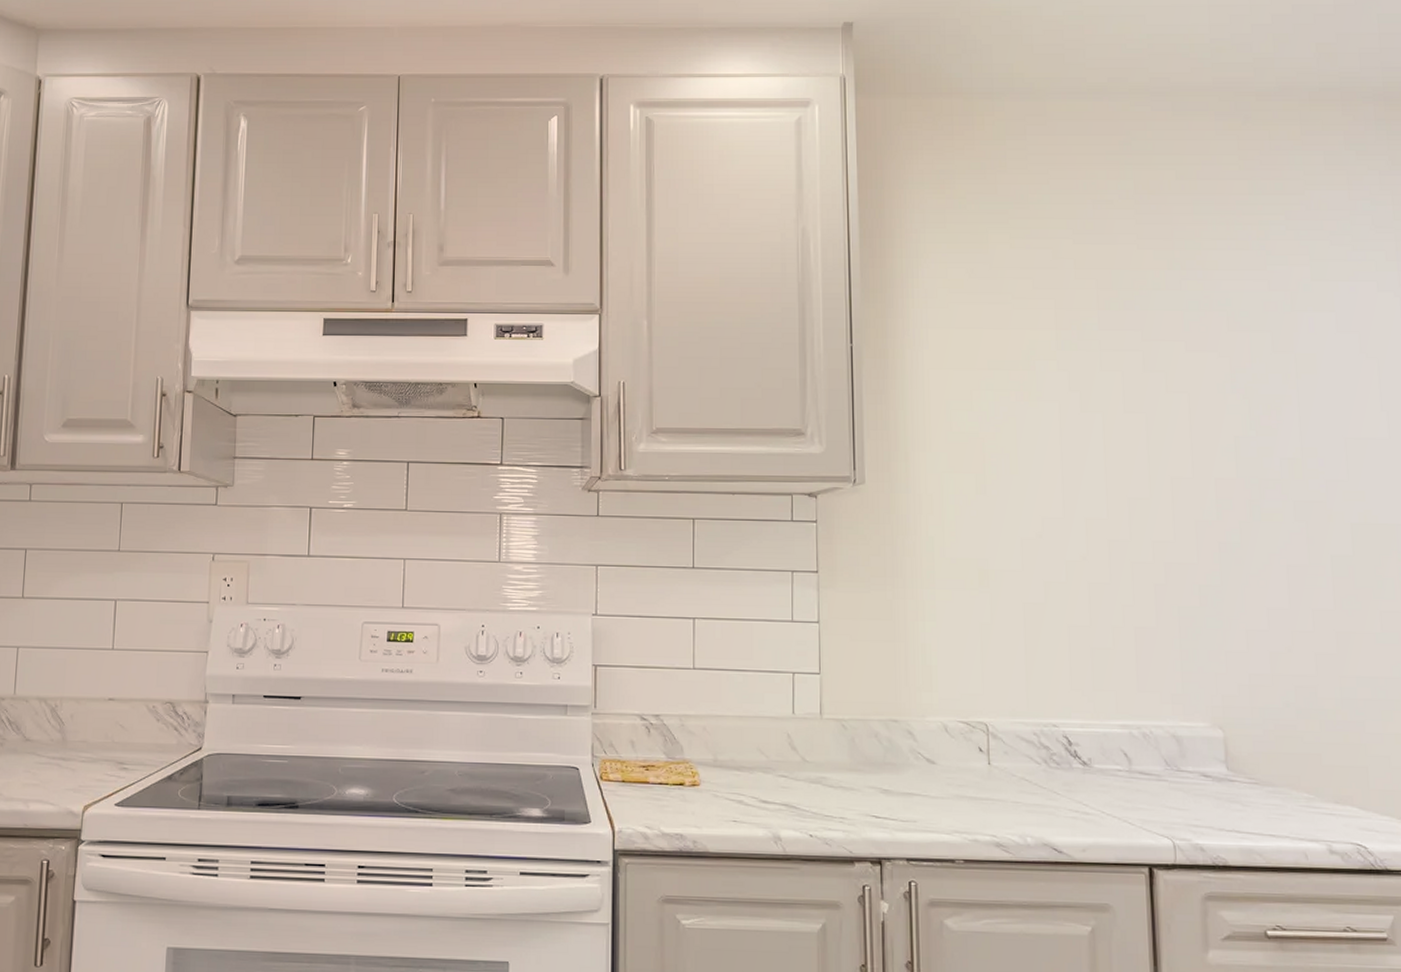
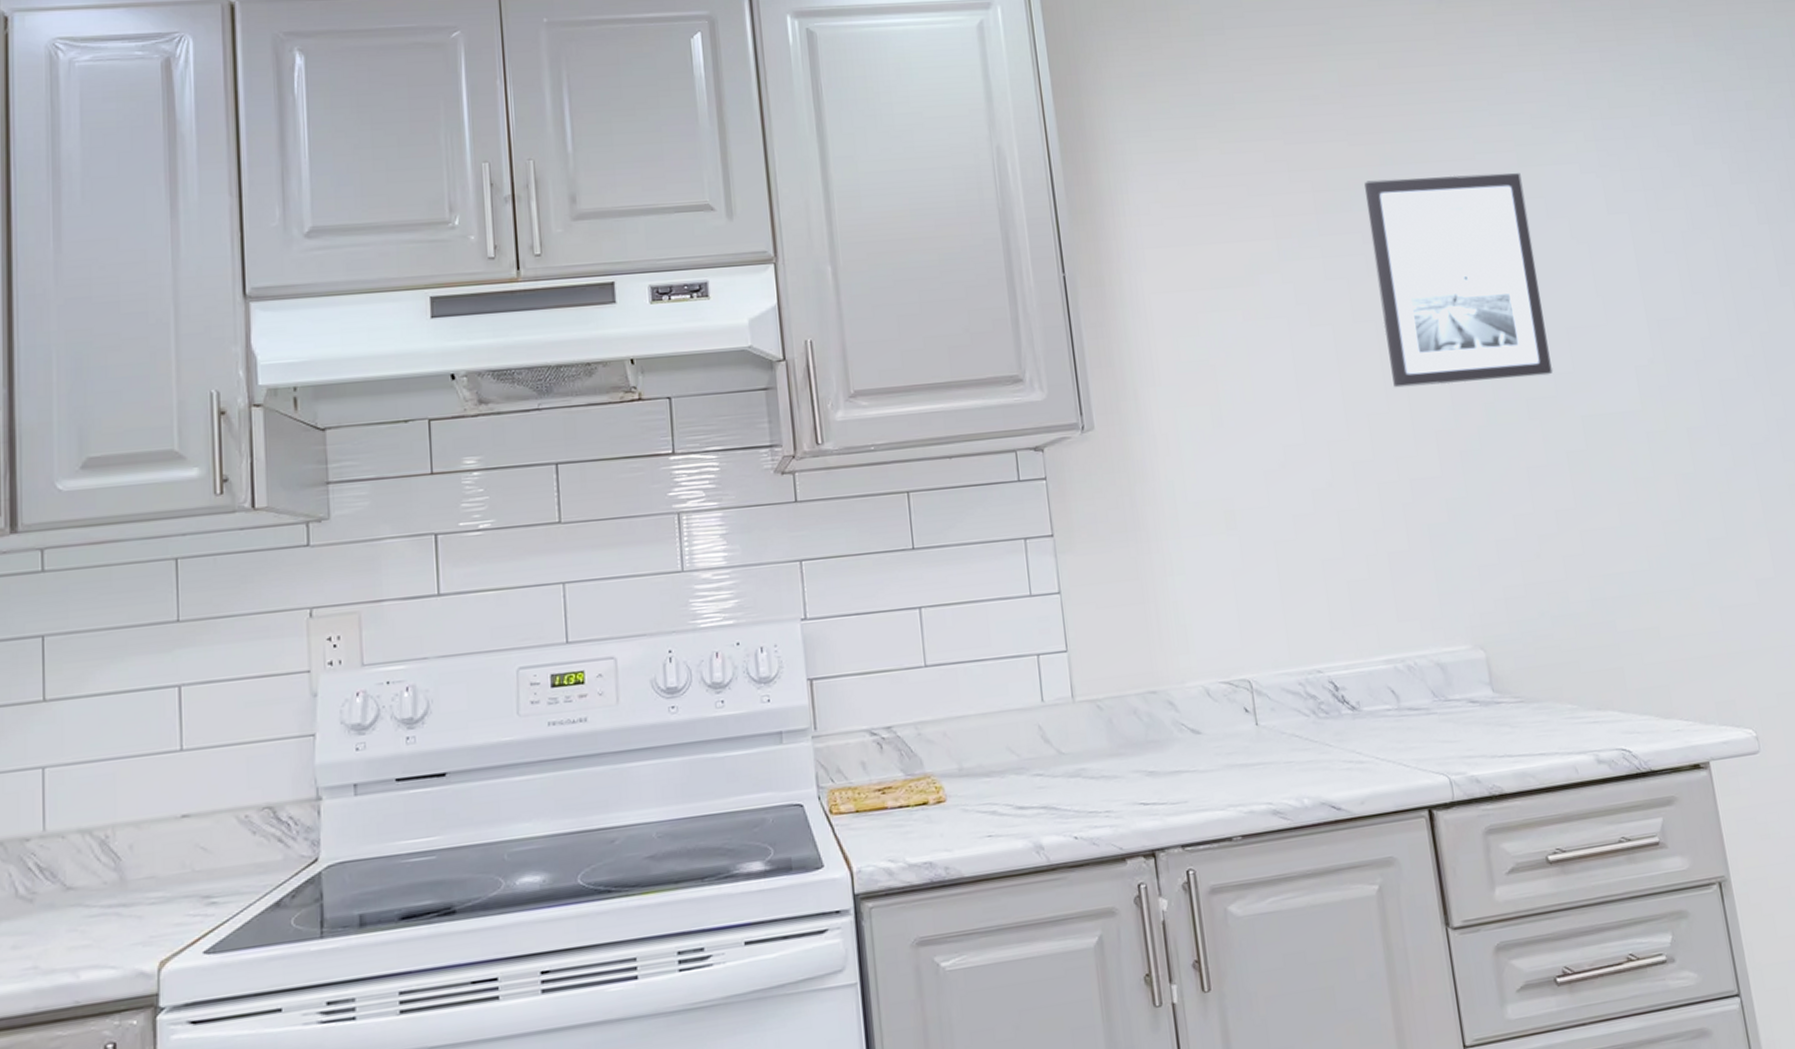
wall art: none [1149,283,1326,481] -> present [1364,173,1554,388]

